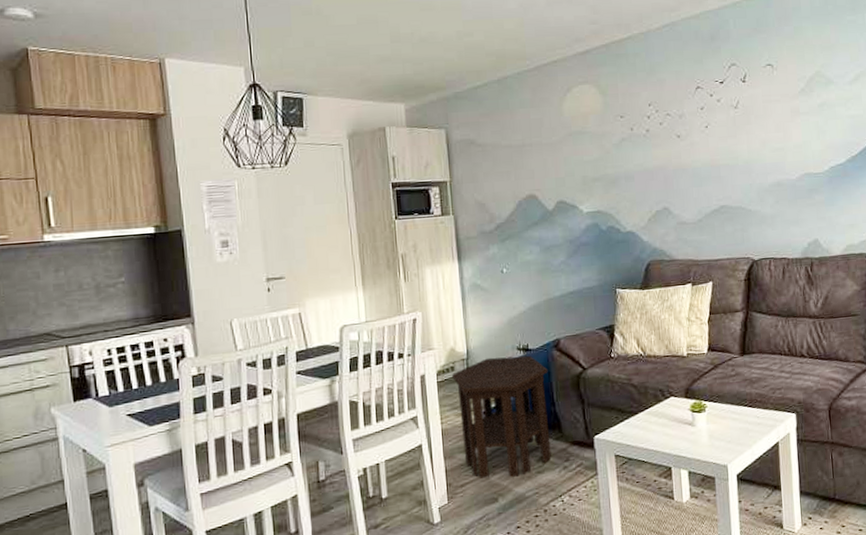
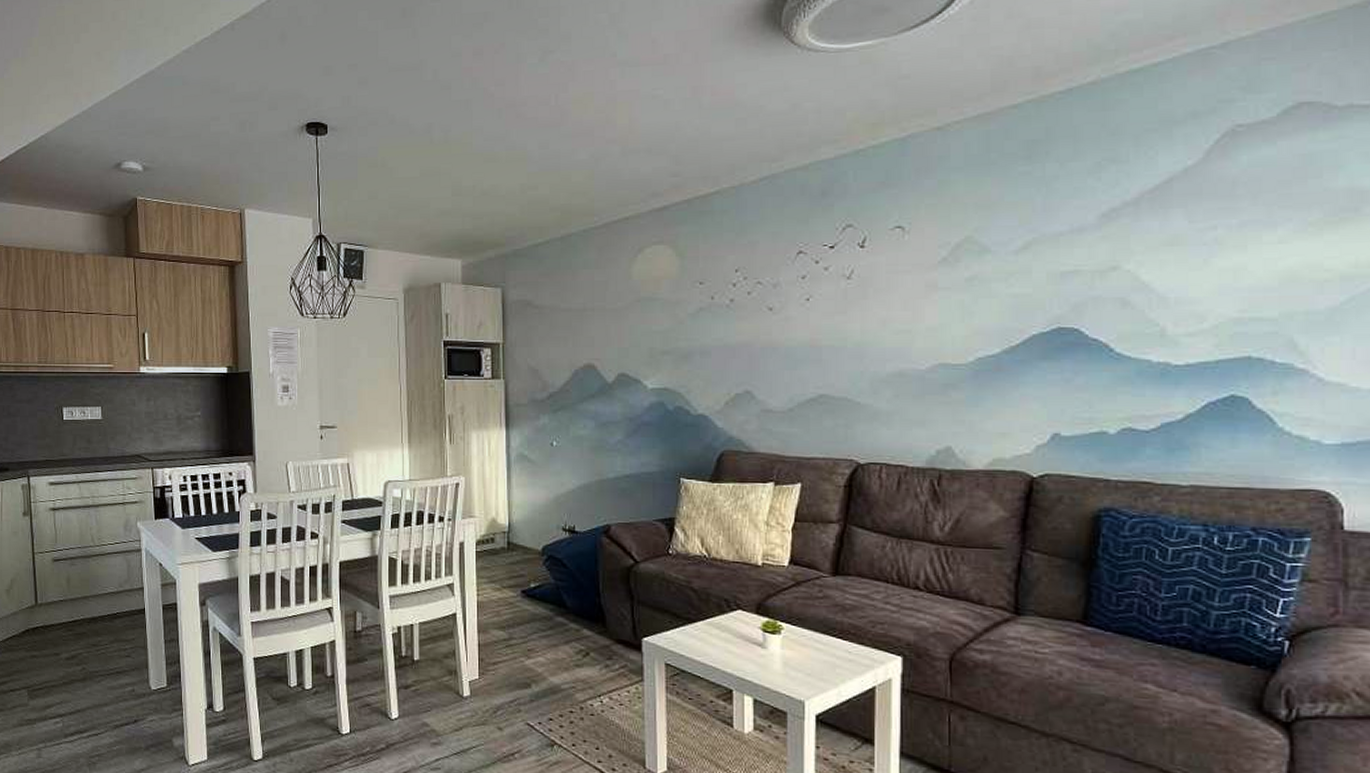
side table: present [452,356,551,478] -> none [492,534,595,665]

